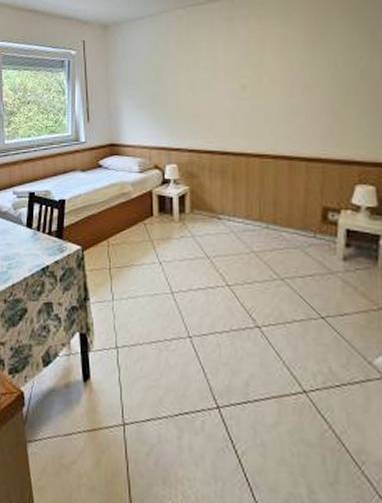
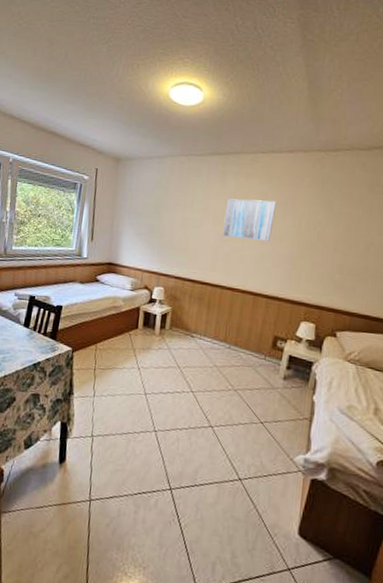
wall art: none [238,41,301,94] -> present [222,198,276,242]

